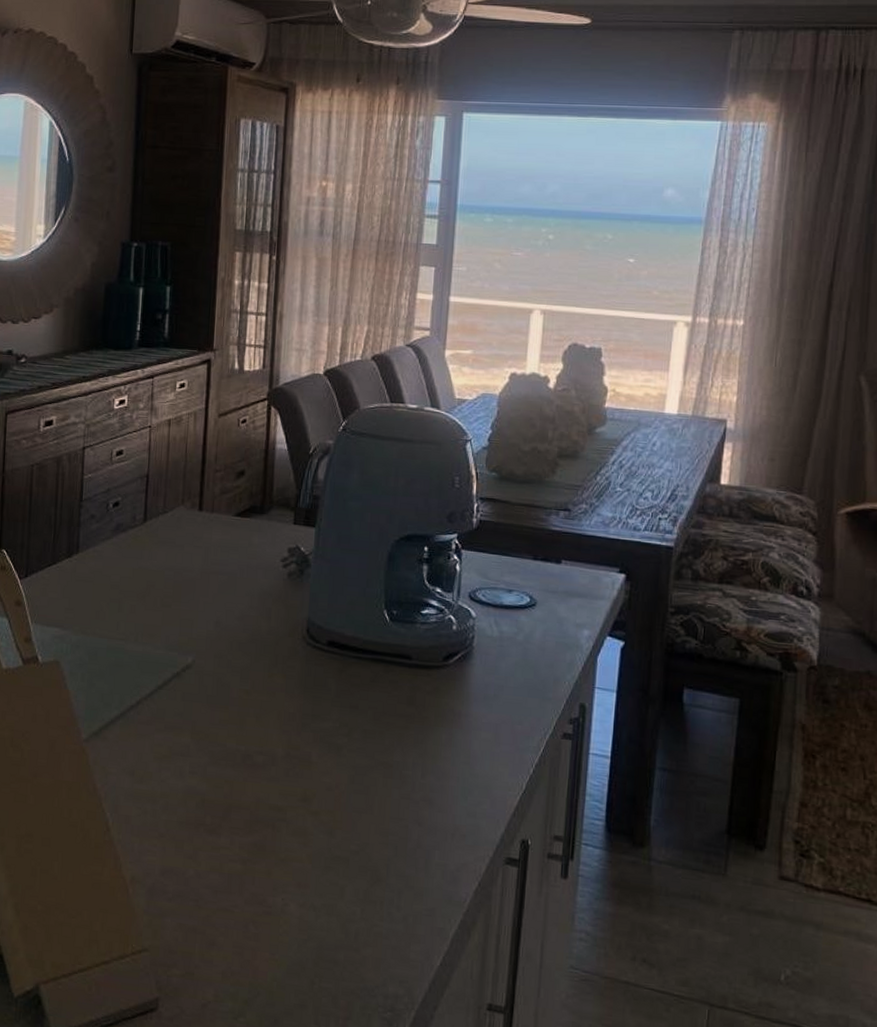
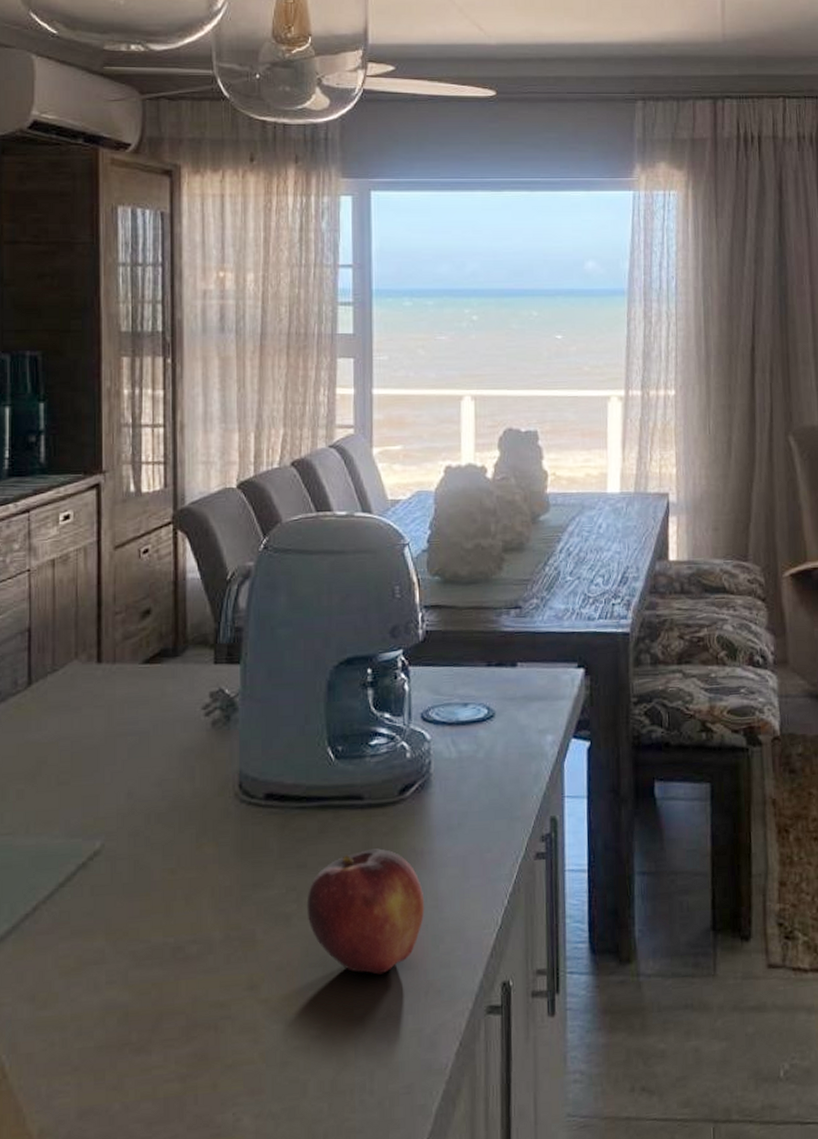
fruit: none [355,703,458,811] -> present [306,848,425,975]

